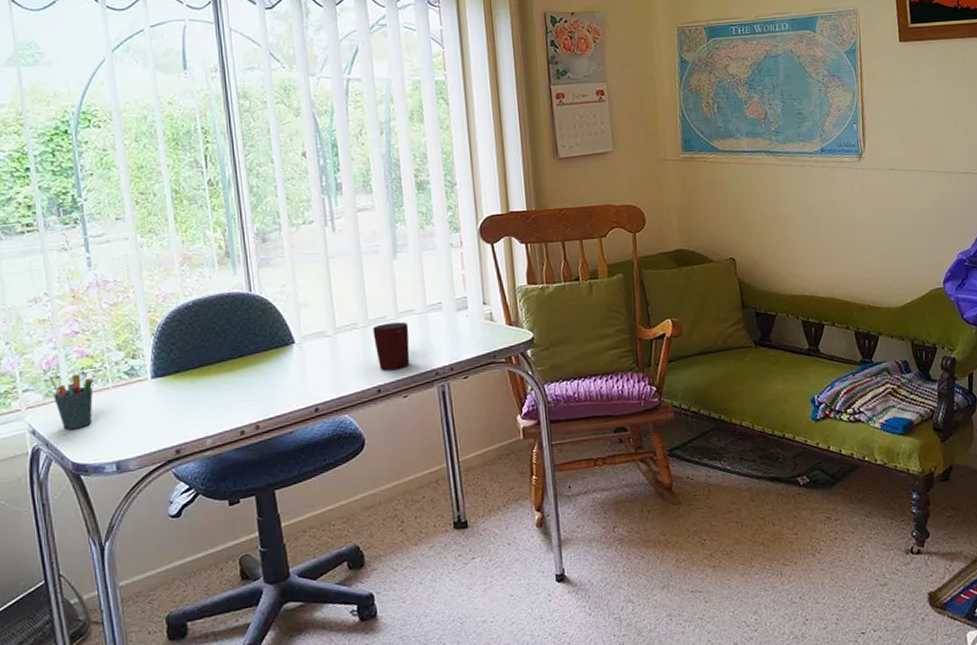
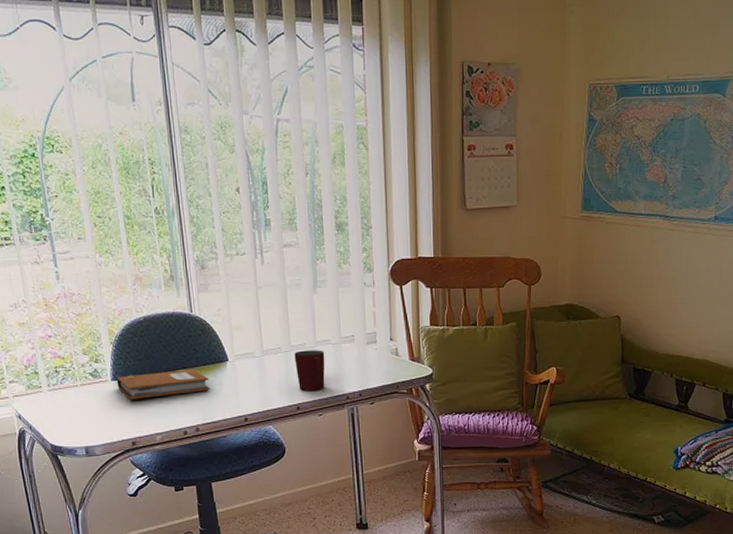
pen holder: present [49,375,93,429] -> none [30,372,65,417]
notebook: none [158,355,273,399] -> present [116,368,210,400]

